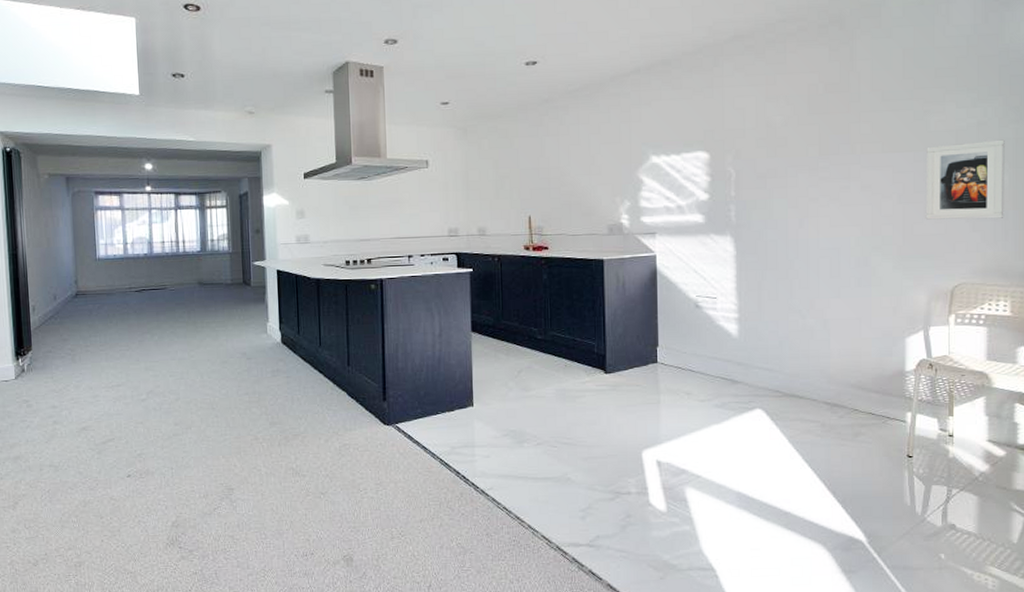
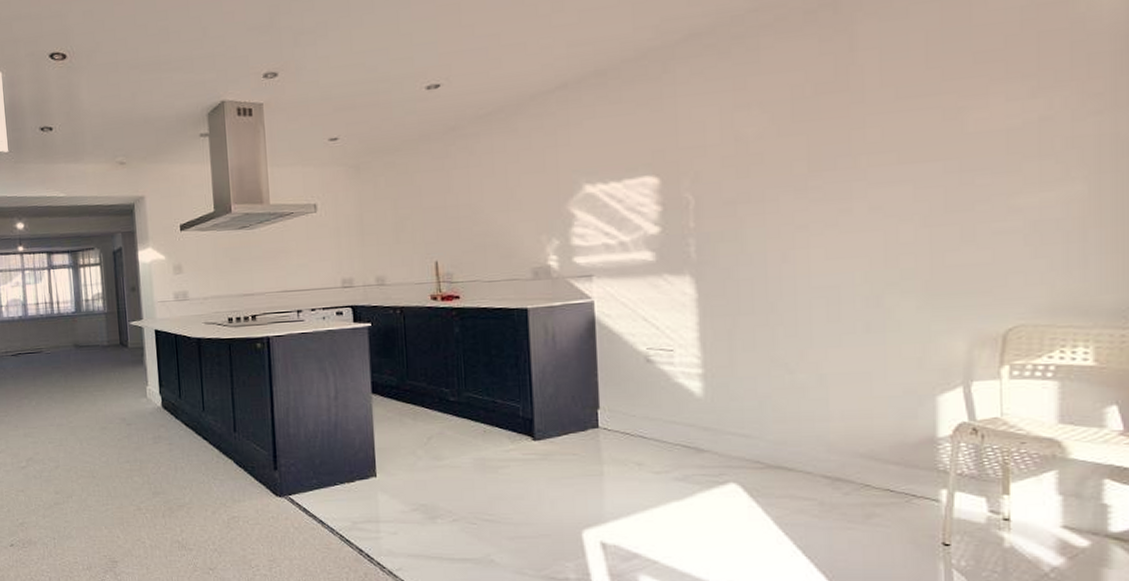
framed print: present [925,139,1005,220] -> none [961,137,1082,246]

